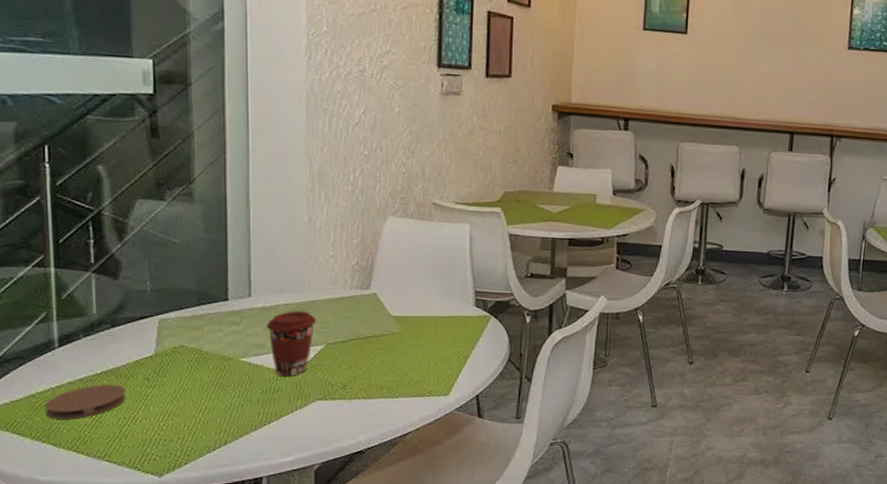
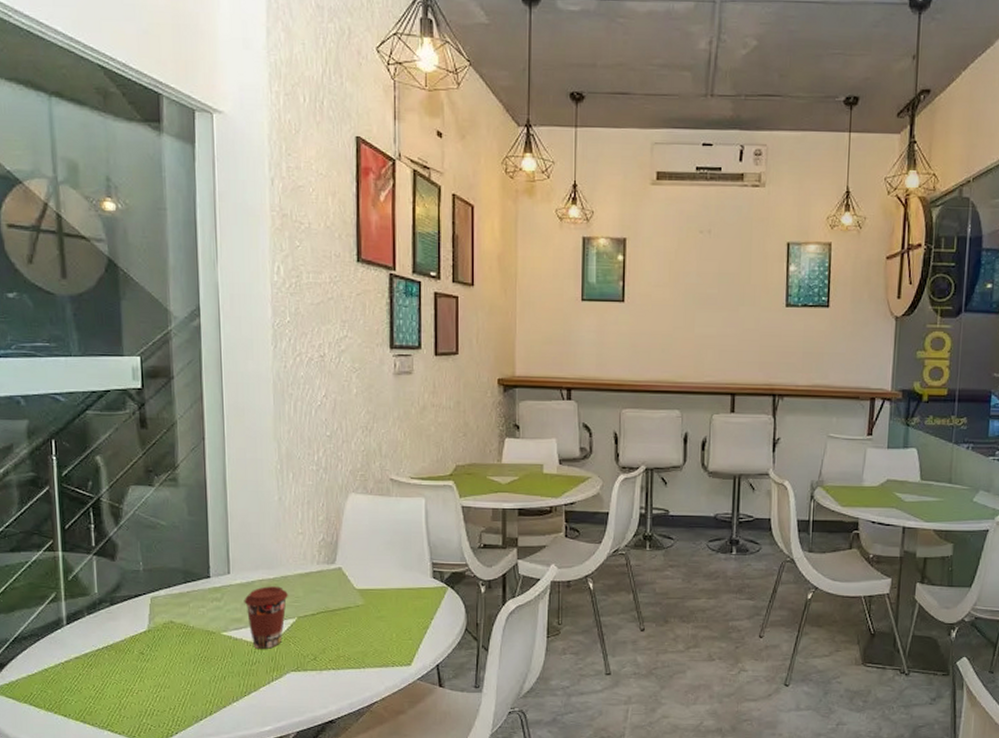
coaster: present [44,384,126,419] -> none [55,658,125,692]

